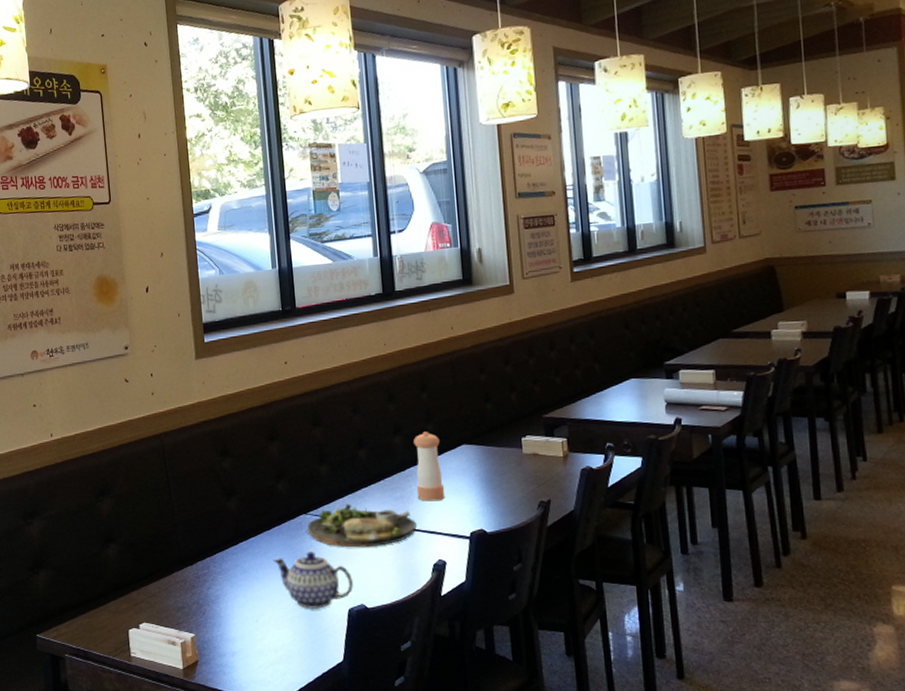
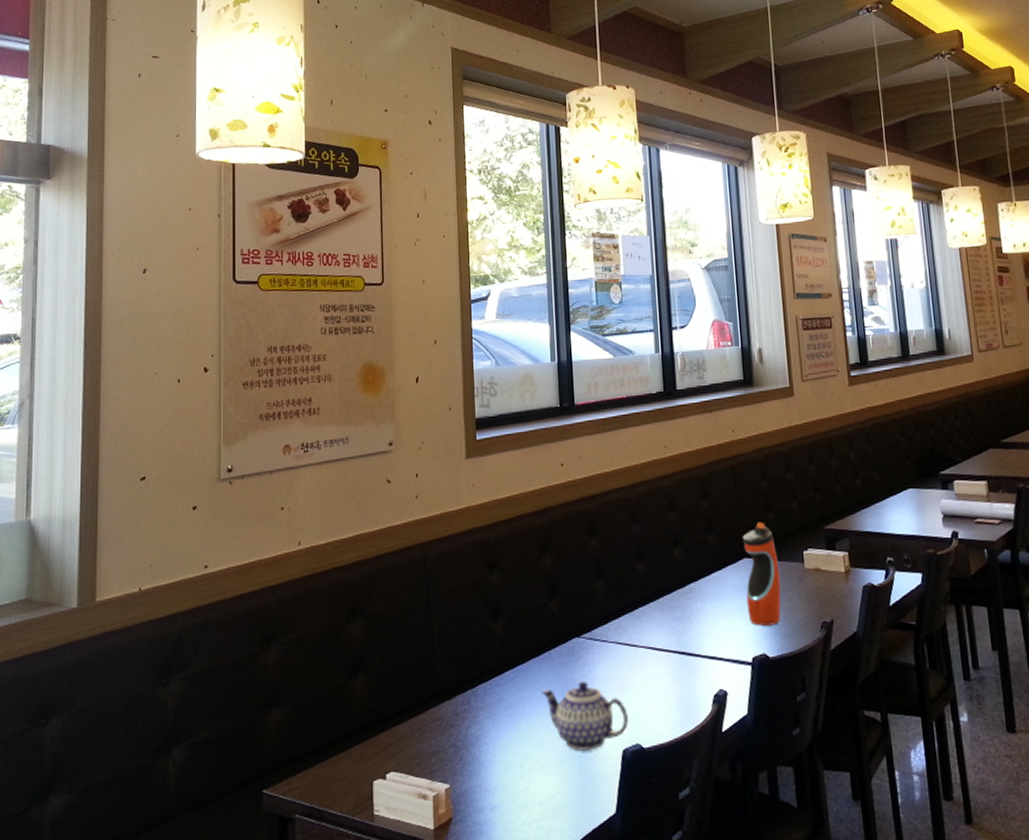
dinner plate: present [307,503,417,548] -> none [579,625,697,677]
pepper shaker: present [414,431,446,502] -> none [694,543,727,622]
water bottle: none [460,411,500,505] -> present [742,522,782,626]

